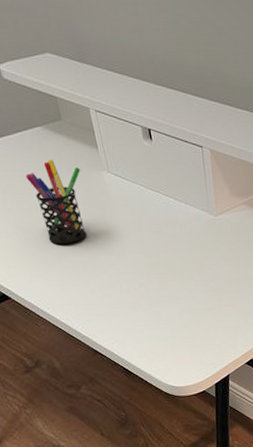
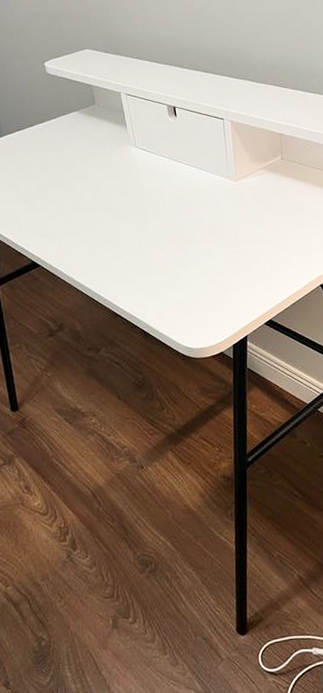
pen holder: present [26,160,87,244] -> none [61,139,113,214]

